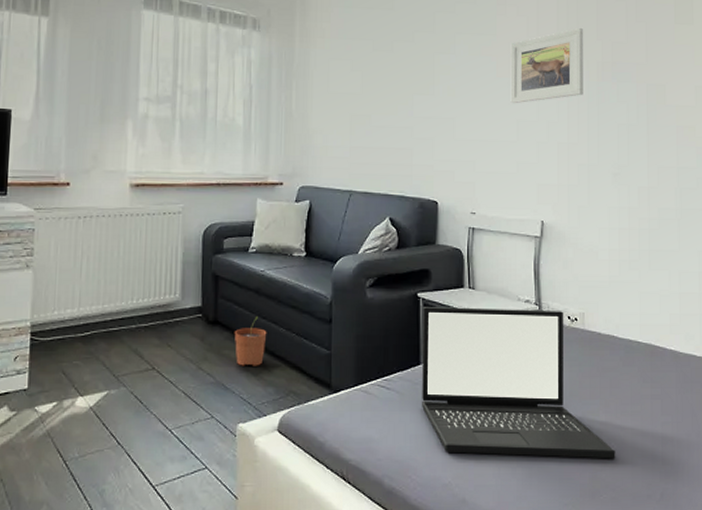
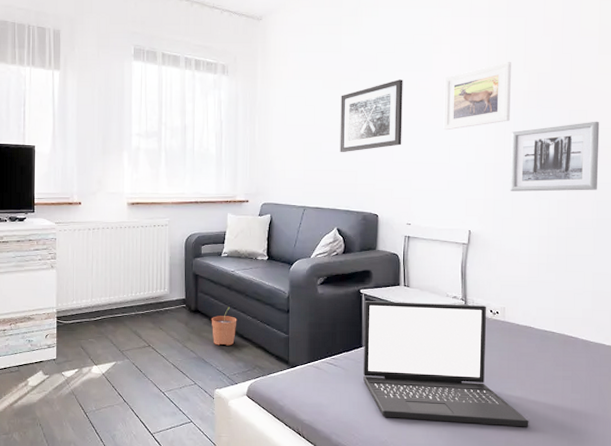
wall art: none [392,43,465,128] -> present [340,79,403,153]
wall art: none [585,97,680,177] -> present [509,121,600,192]

